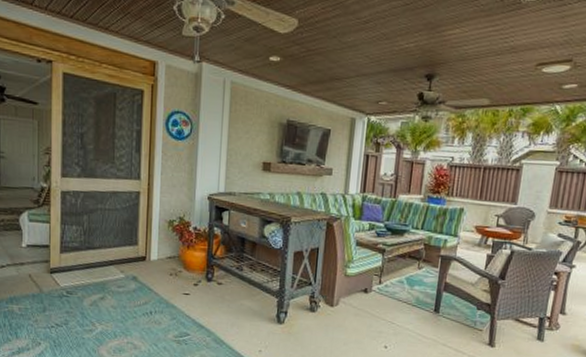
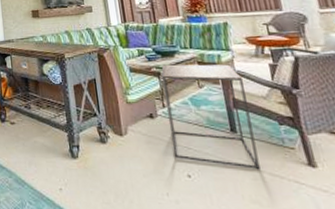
side table: none [377,242,460,345] -> present [161,64,260,169]

